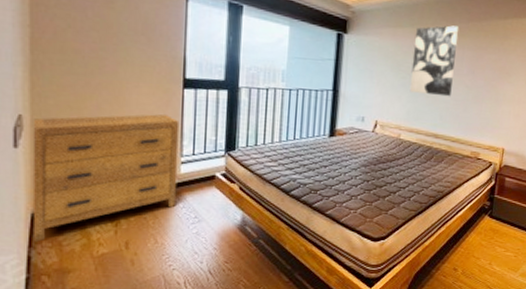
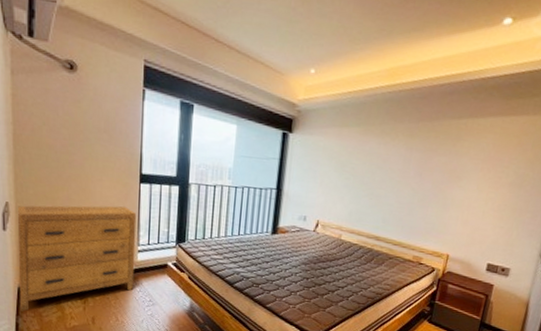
wall art: present [409,25,459,97] -> none [352,125,408,200]

